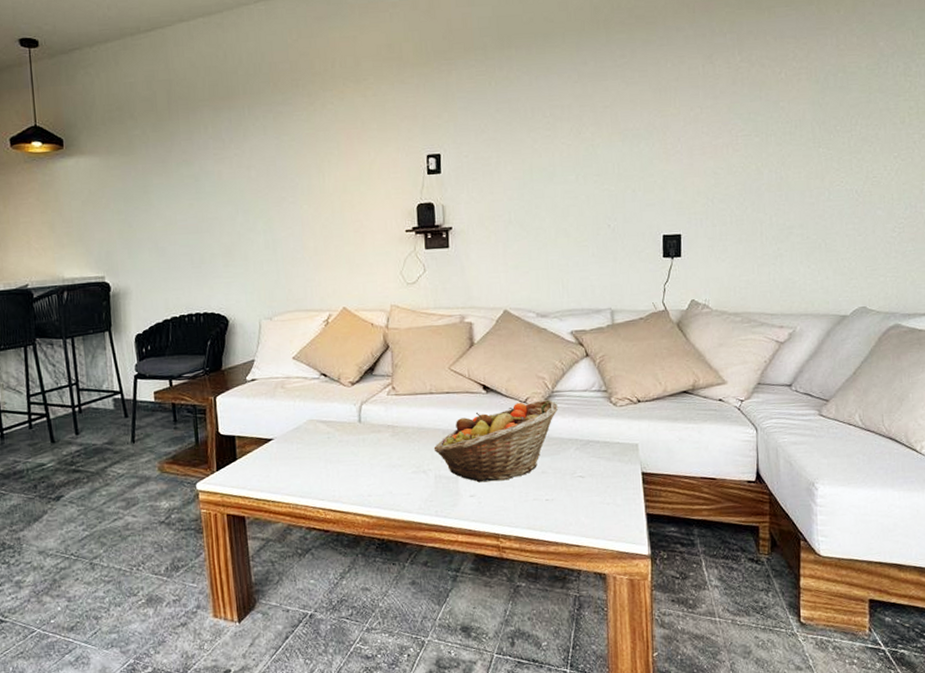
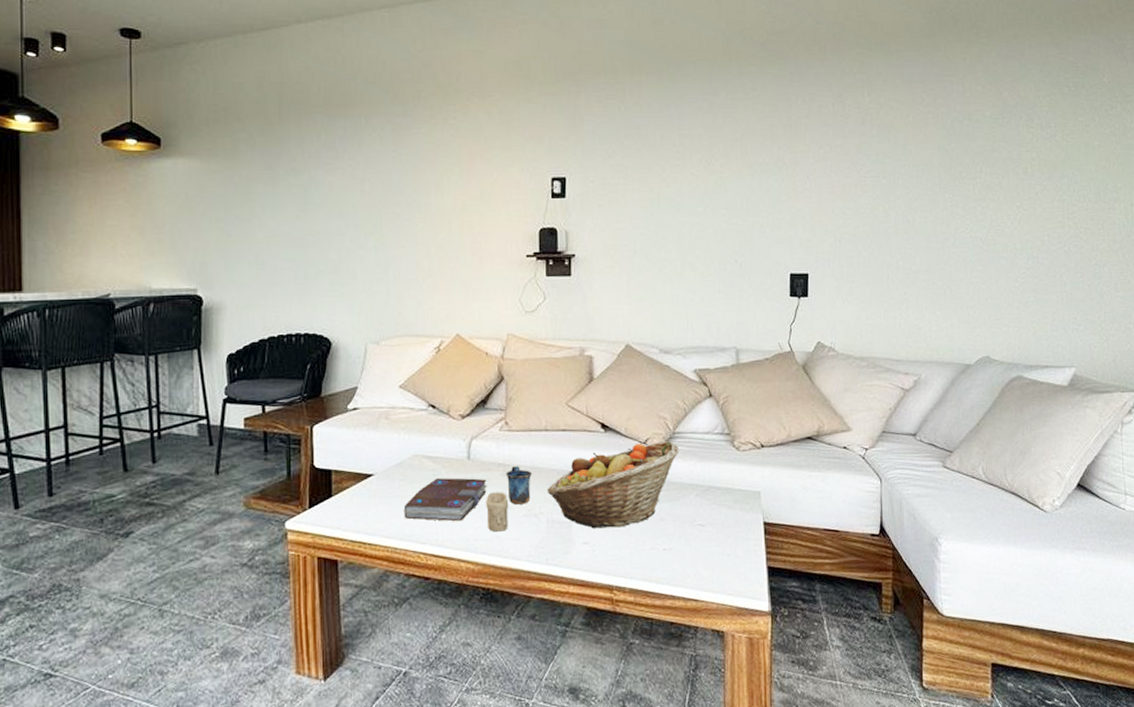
book: none [302,439,379,479] -> present [403,478,488,521]
candle: none [377,451,399,488] -> present [486,492,509,532]
mug: none [395,427,420,463] -> present [506,466,533,505]

